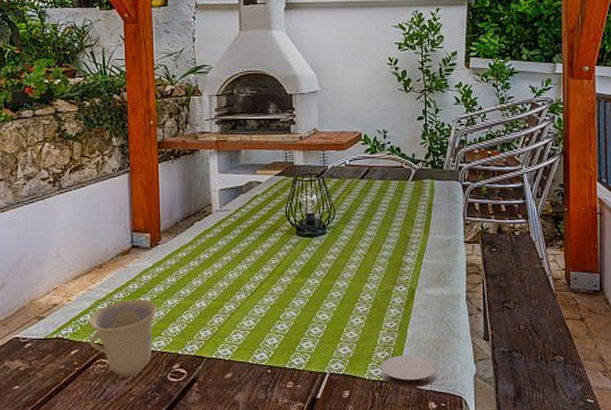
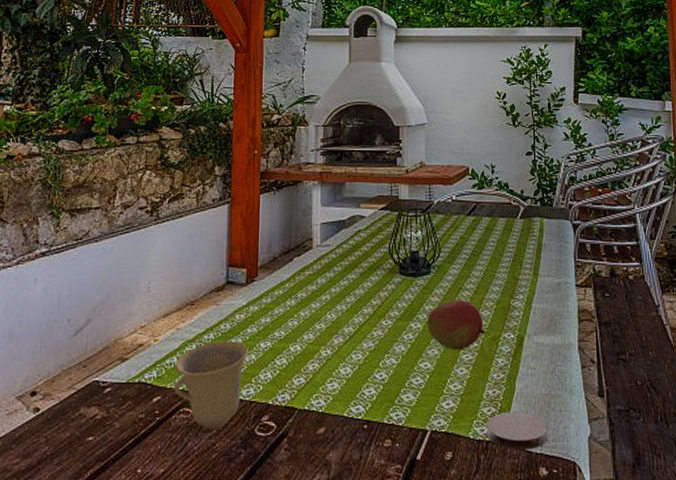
fruit: none [324,257,379,303] -> present [428,300,485,351]

